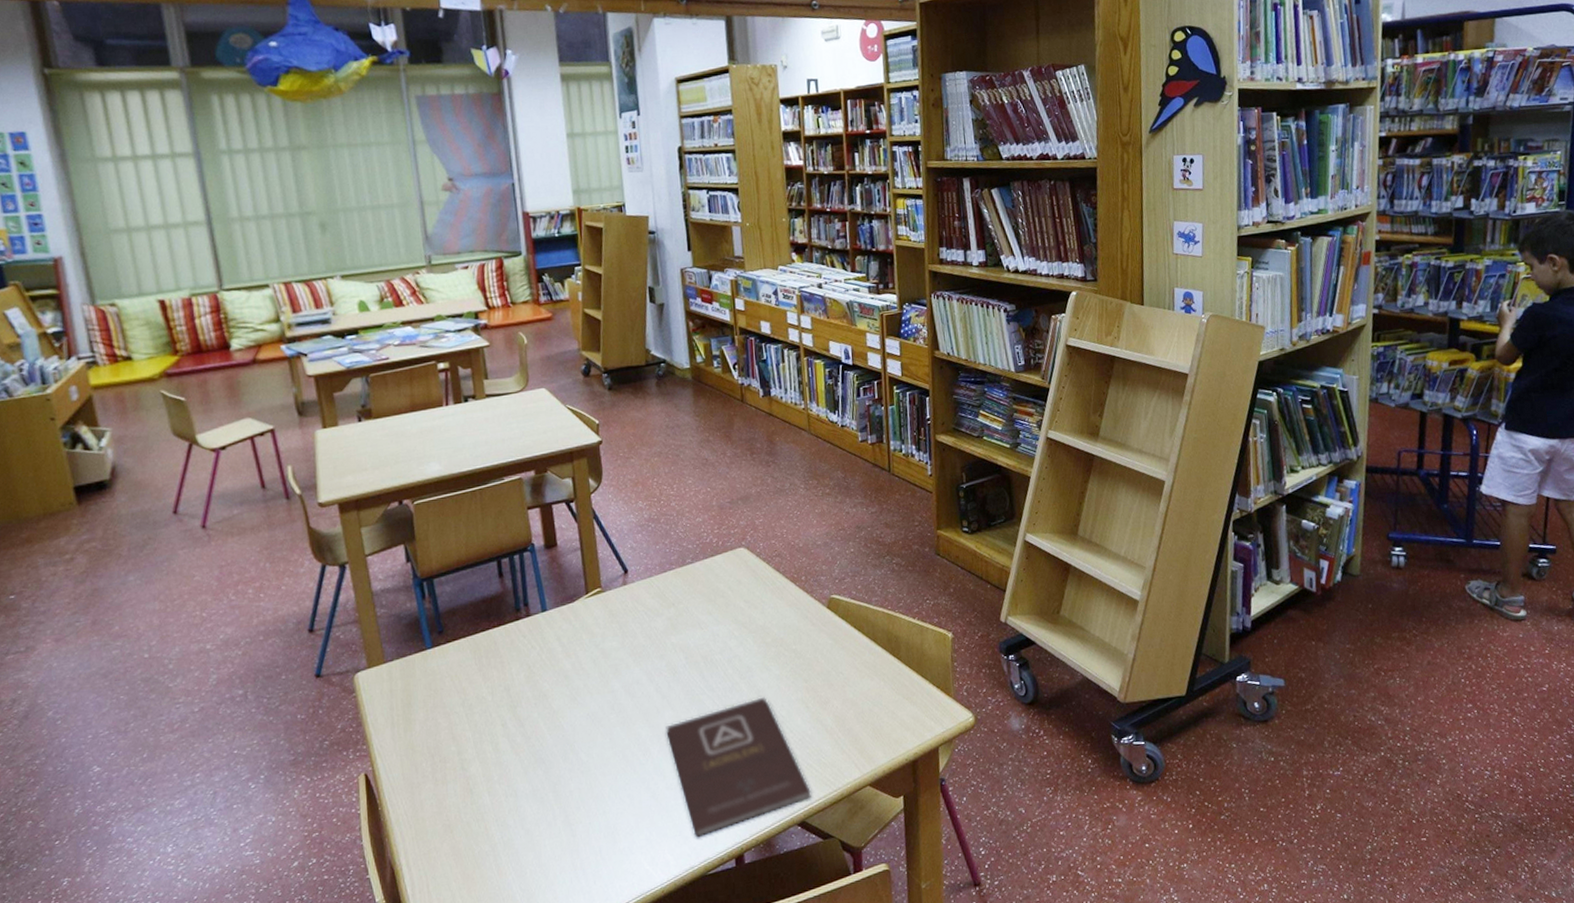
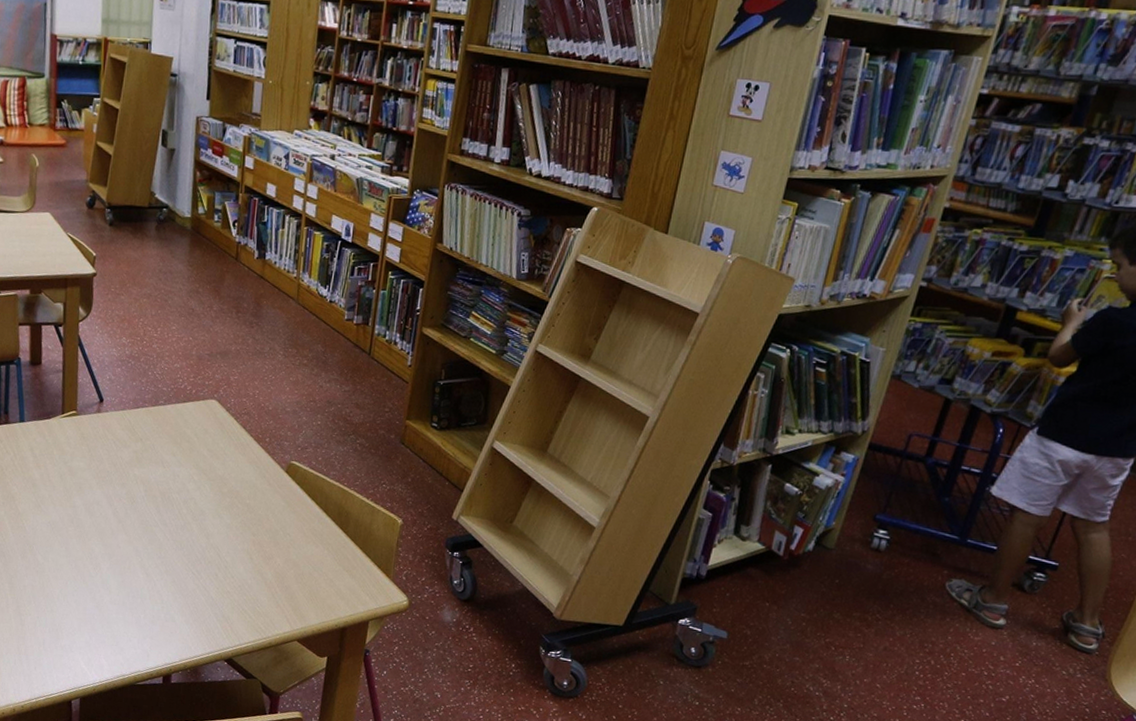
book: present [666,696,811,838] -> none [117,540,242,652]

